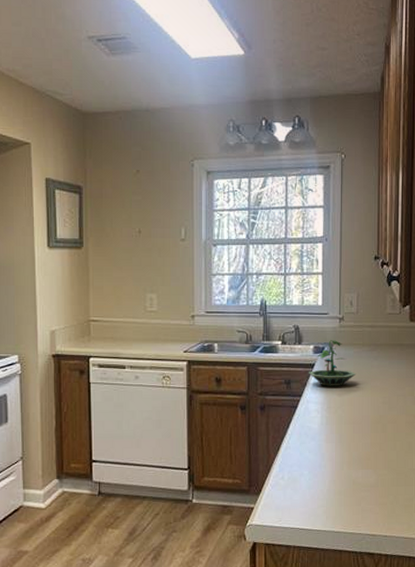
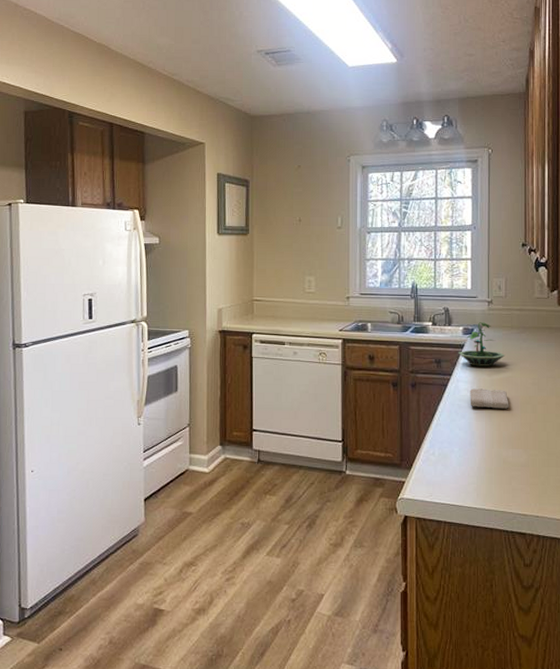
washcloth: none [320,409,360,429] -> present [470,388,509,409]

